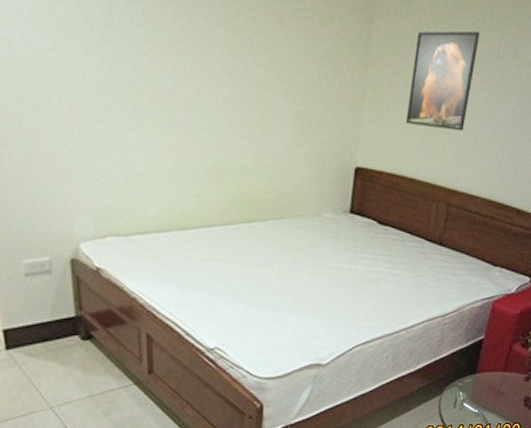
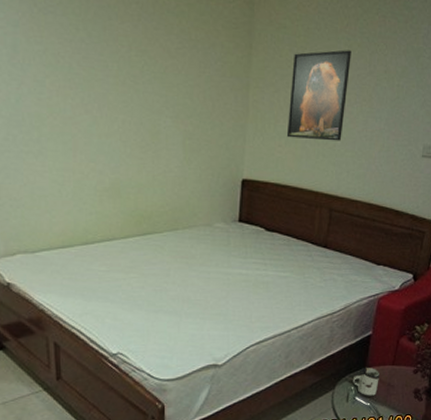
cup: none [461,373,490,403] -> present [352,368,379,396]

